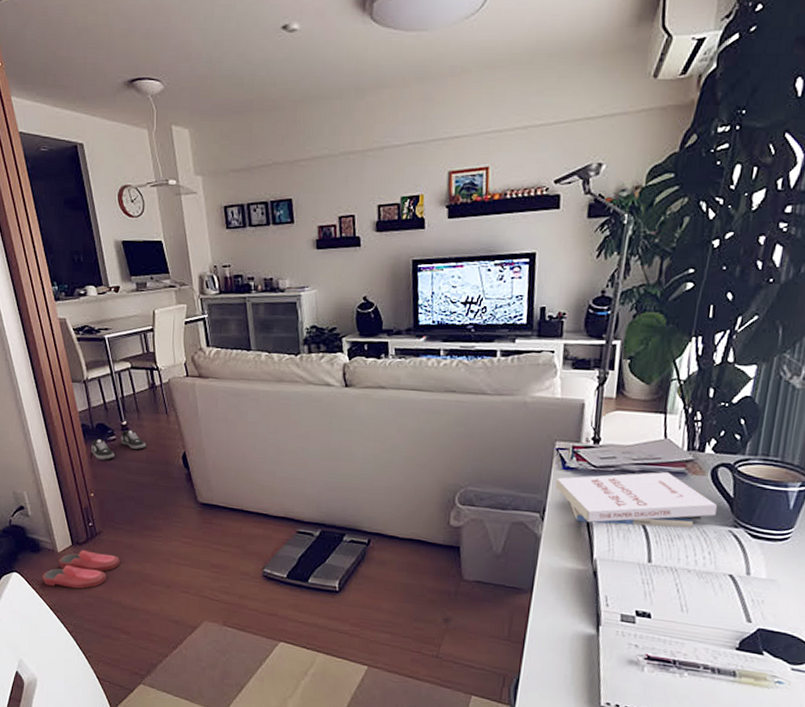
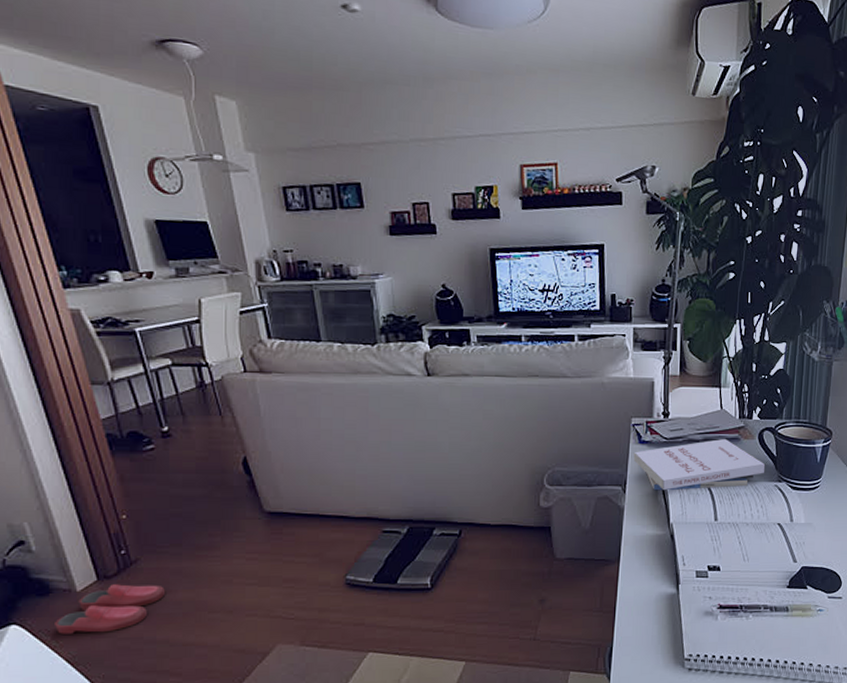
shoe: present [91,429,146,460] -> none [121,436,195,474]

